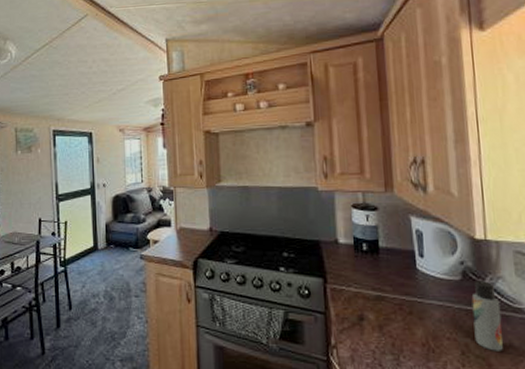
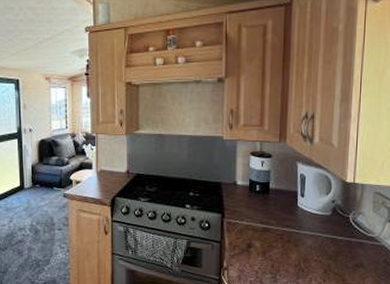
lotion bottle: present [471,281,503,351] -> none [336,216,358,270]

